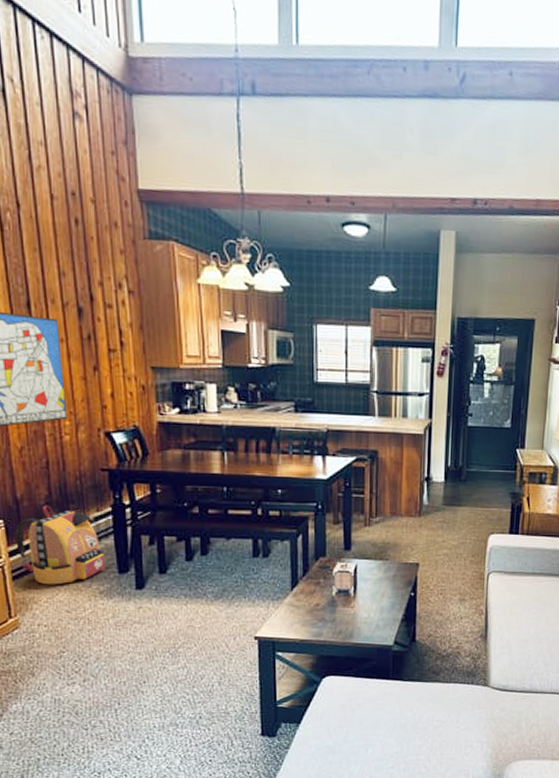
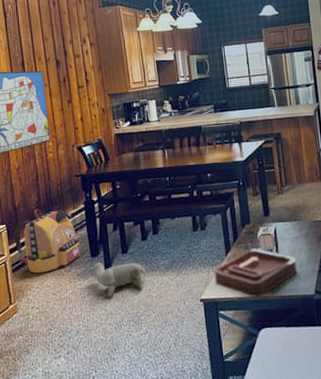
plush toy: none [114,580,189,623] -> present [88,262,147,298]
decorative tray: none [274,586,377,642] -> present [214,248,298,298]

